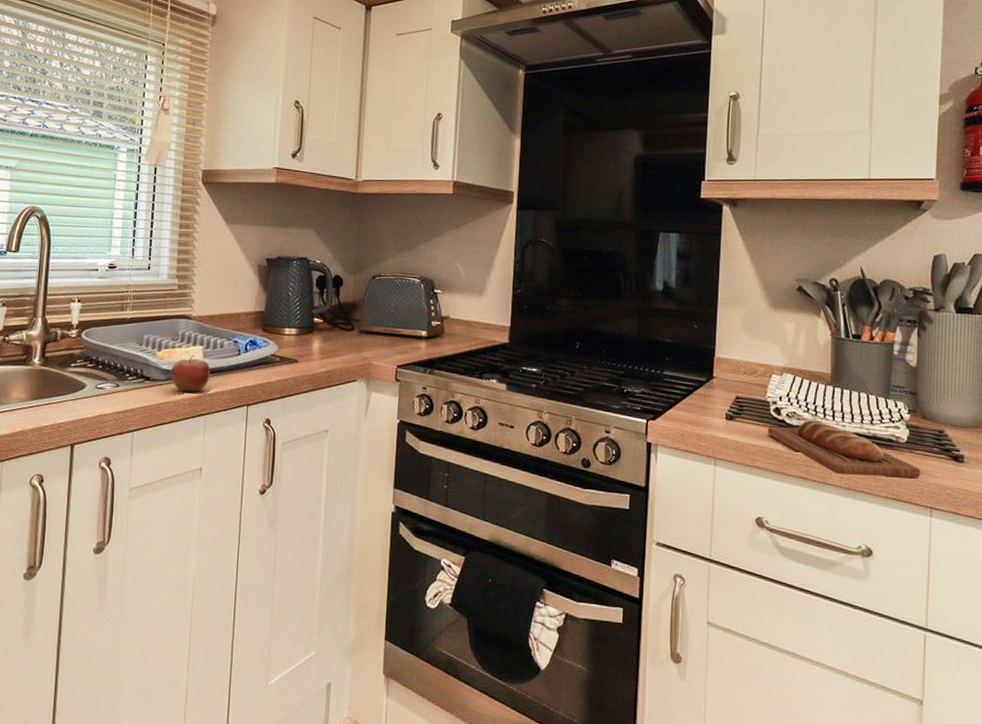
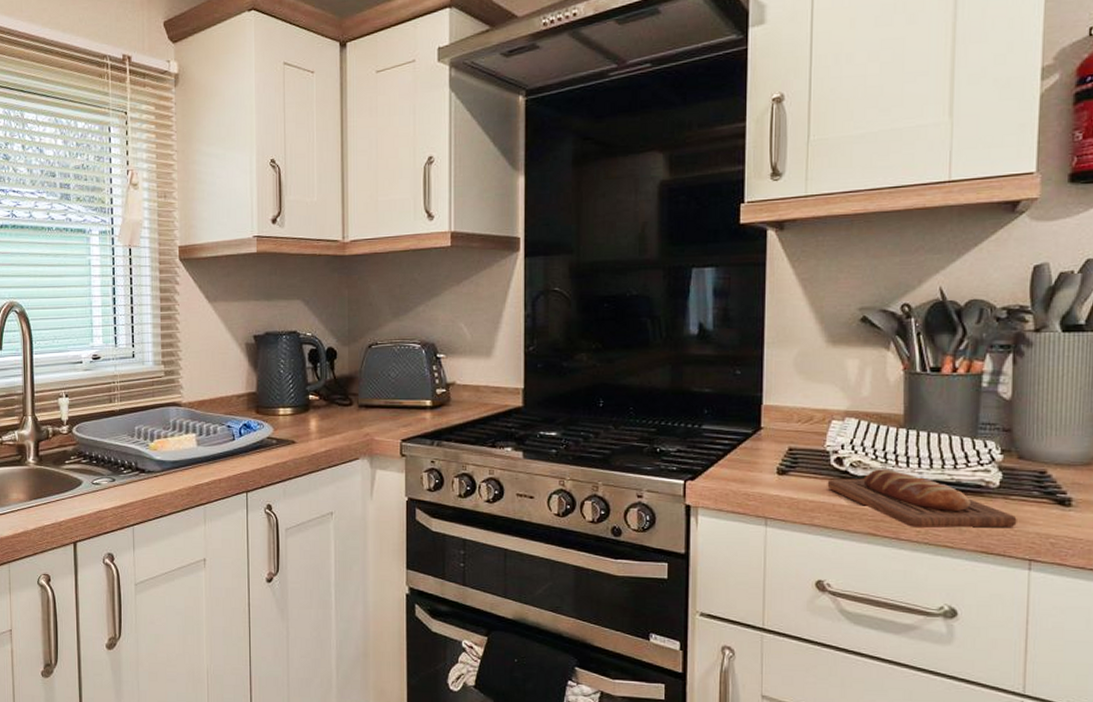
fruit: present [170,354,211,393] -> none [165,443,206,482]

